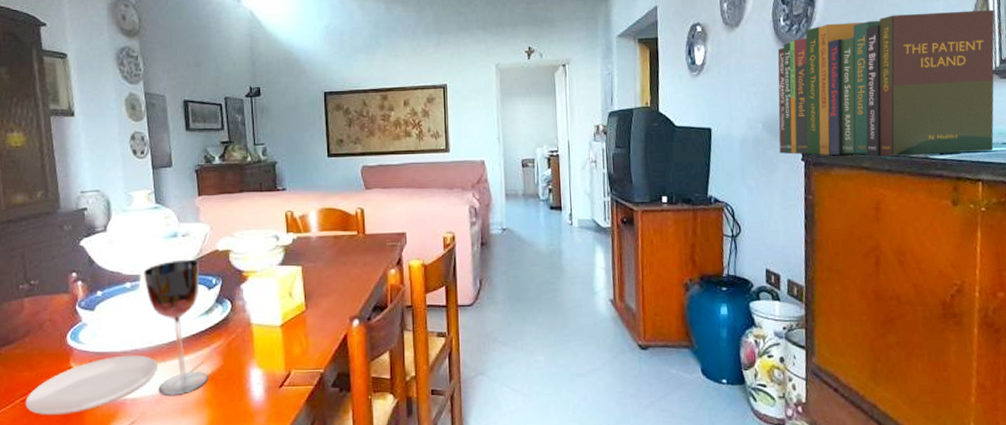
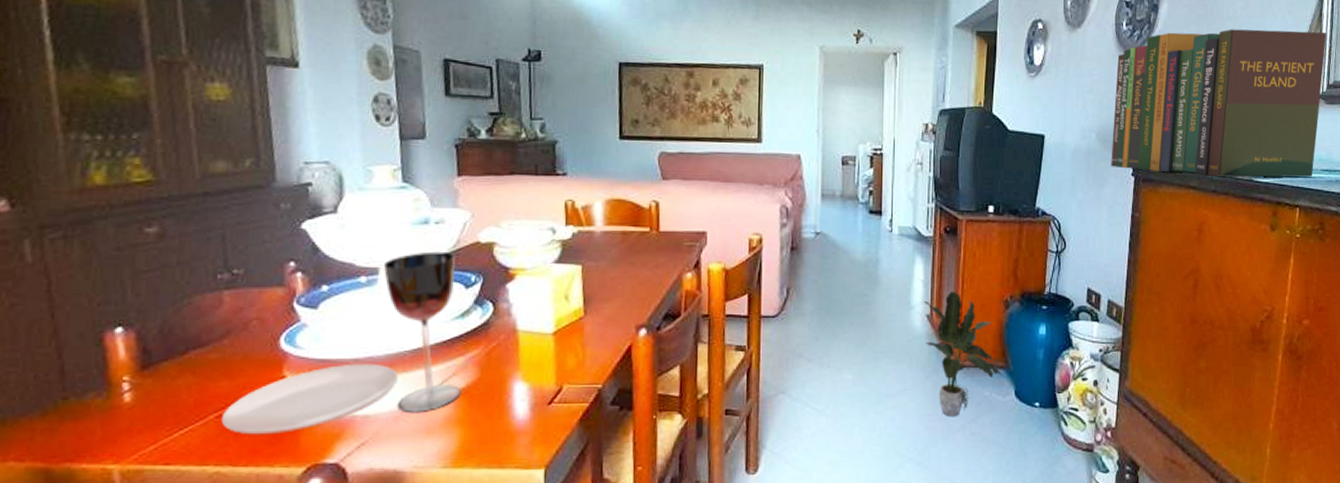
potted plant: none [607,277,690,395] -> present [924,292,1004,418]

